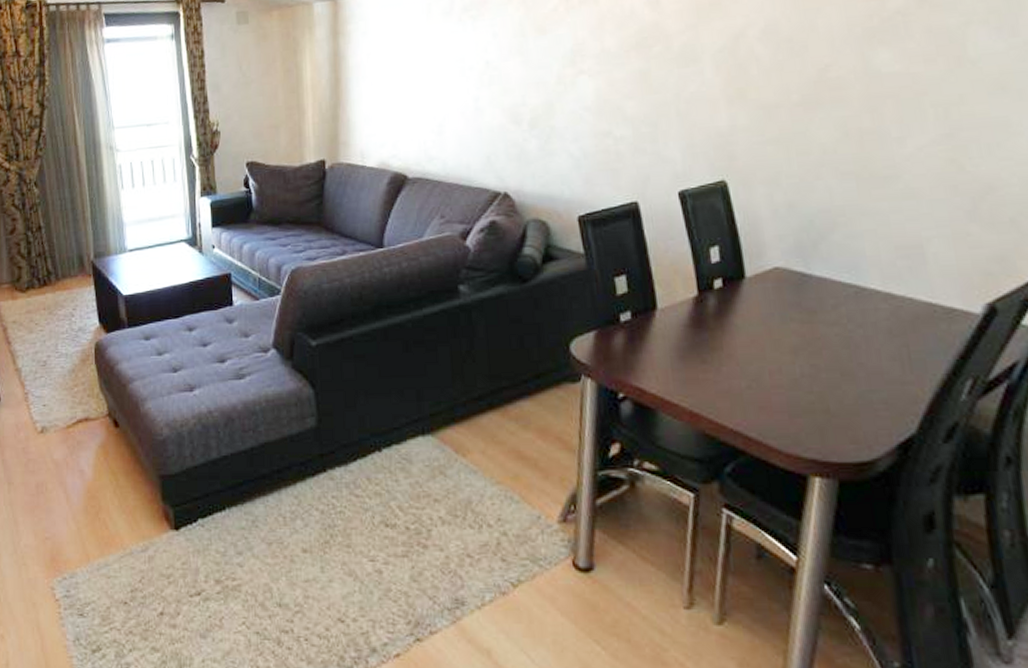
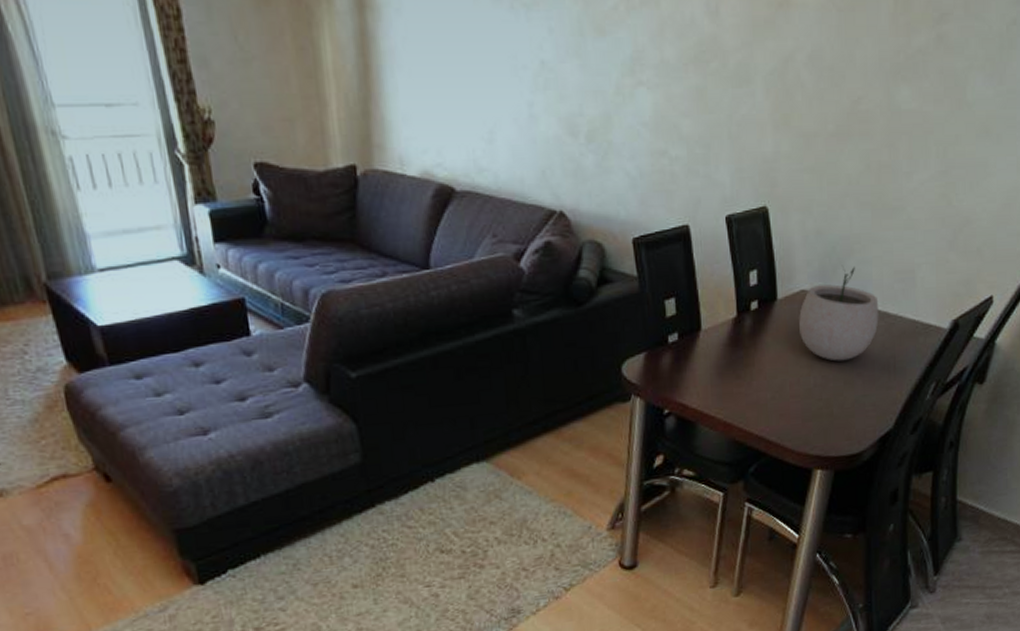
plant pot: none [774,241,881,348] -> present [799,266,879,361]

